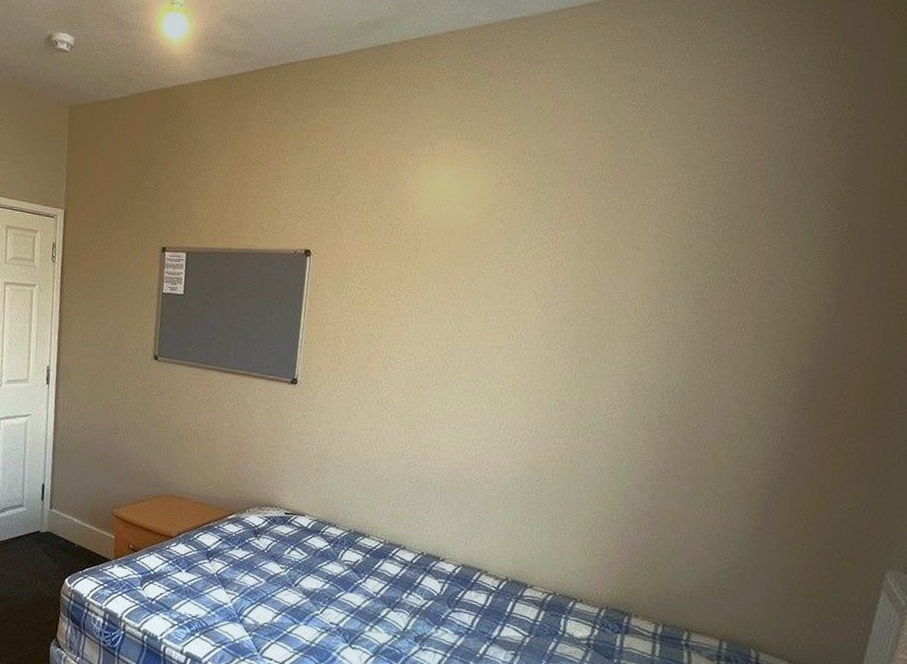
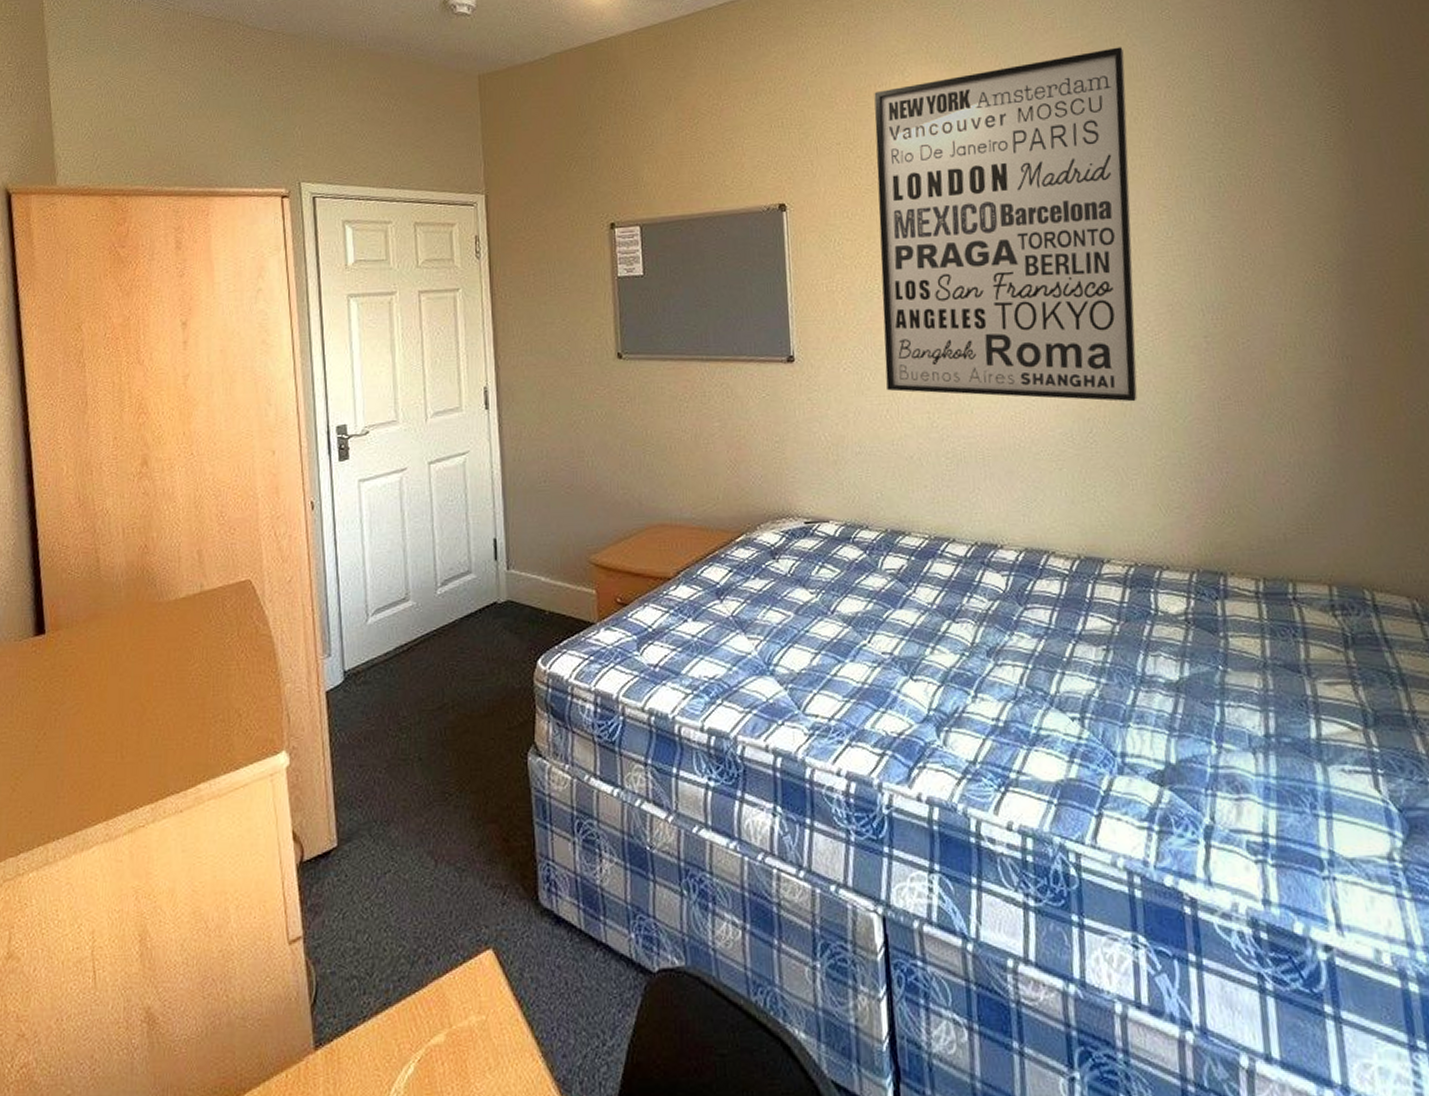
wall art: none [370,144,643,462] -> present [874,47,1138,402]

